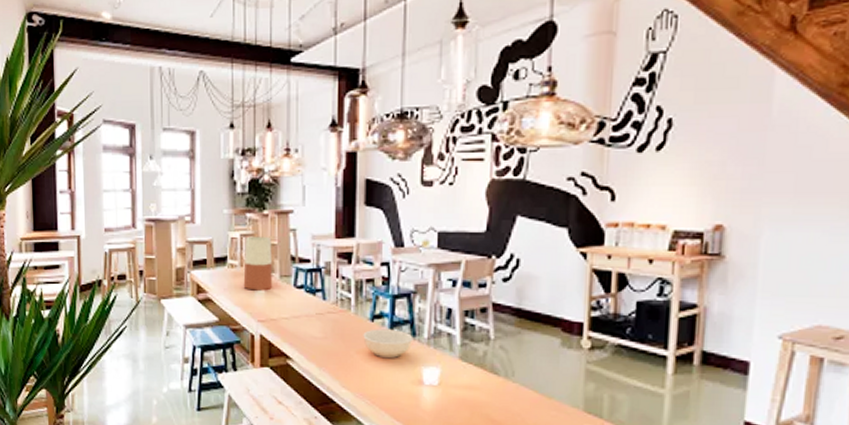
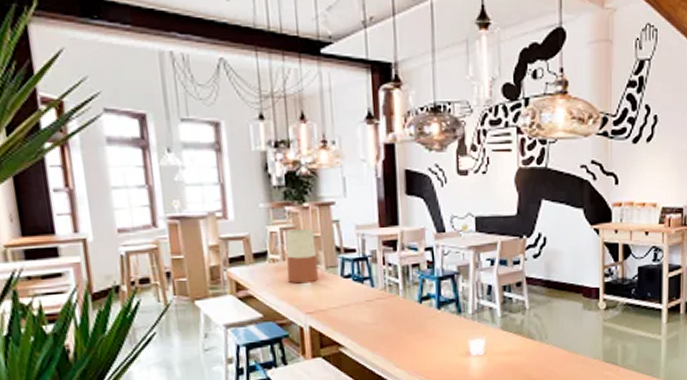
bowl: present [363,329,413,359] -> none [412,308,459,336]

